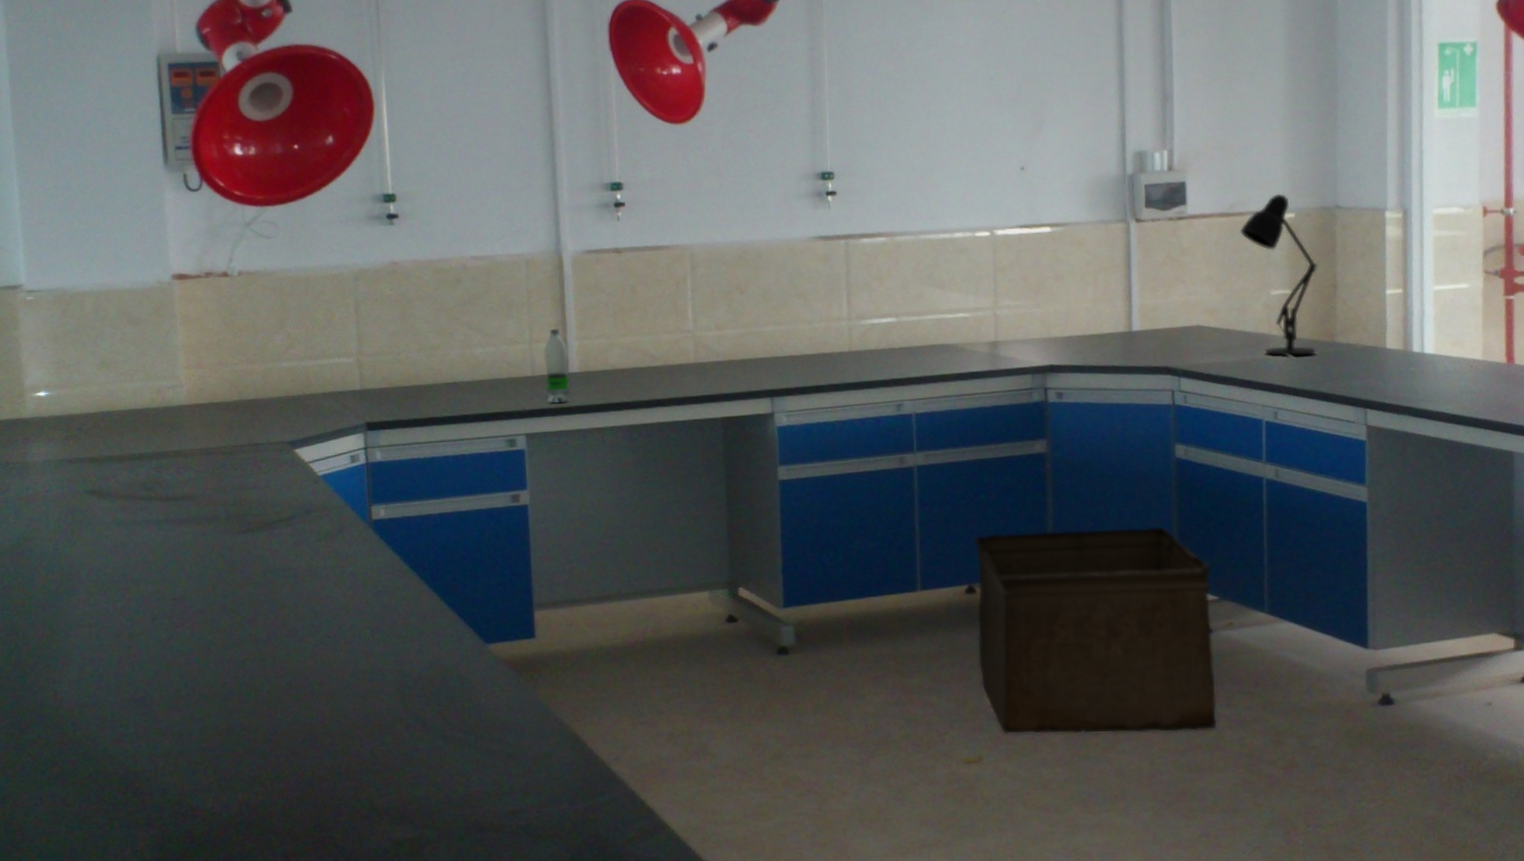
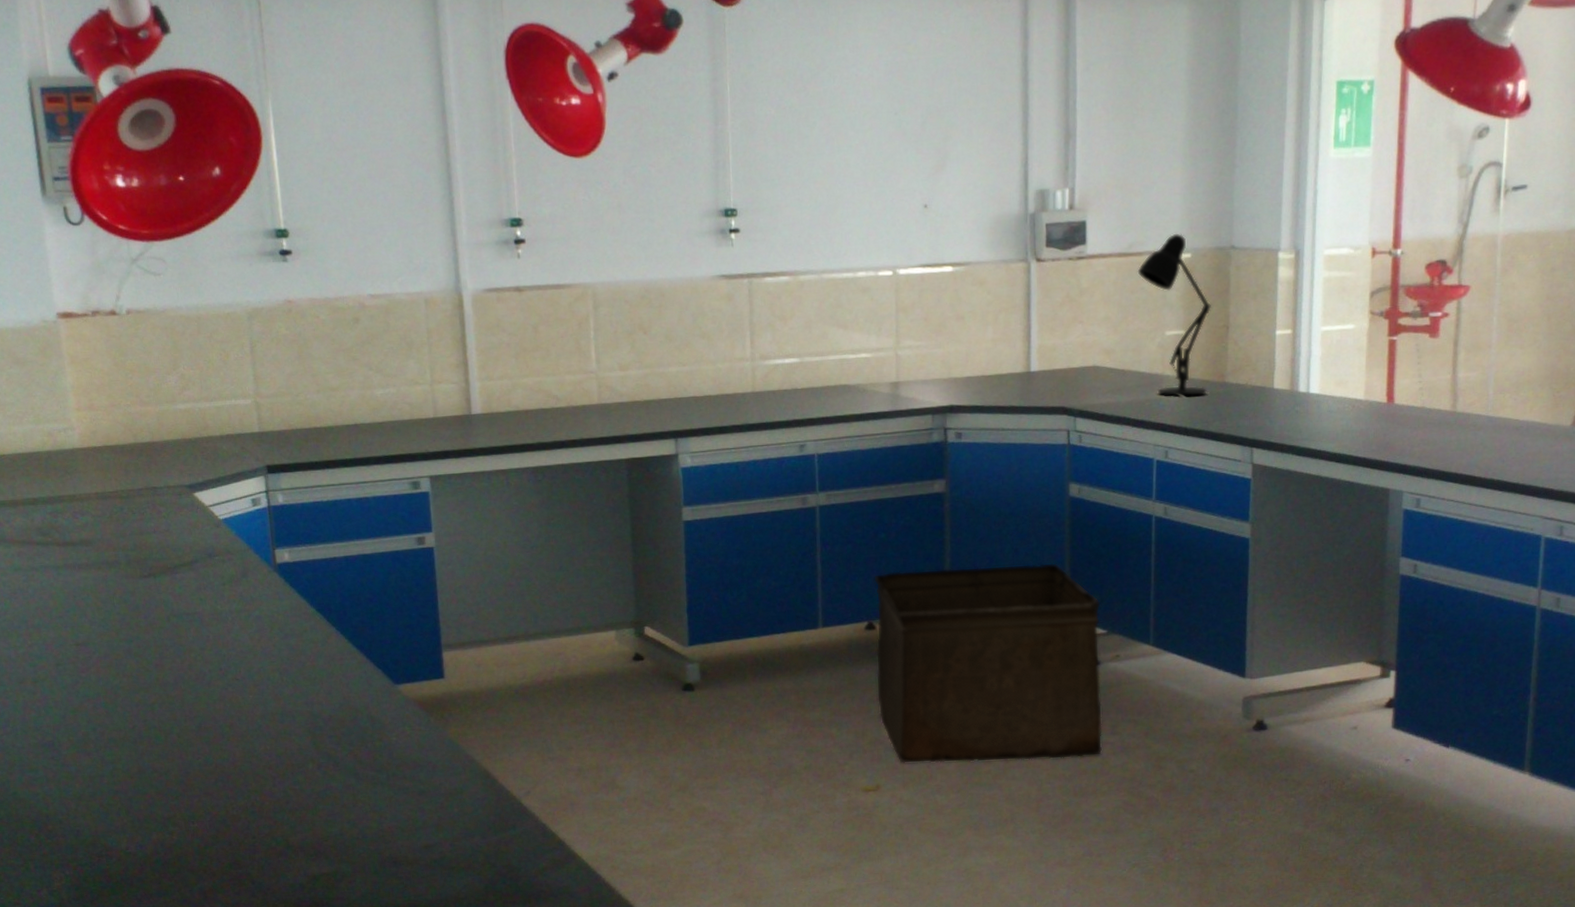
bottle: present [544,328,571,404] -> none [446,368,474,446]

